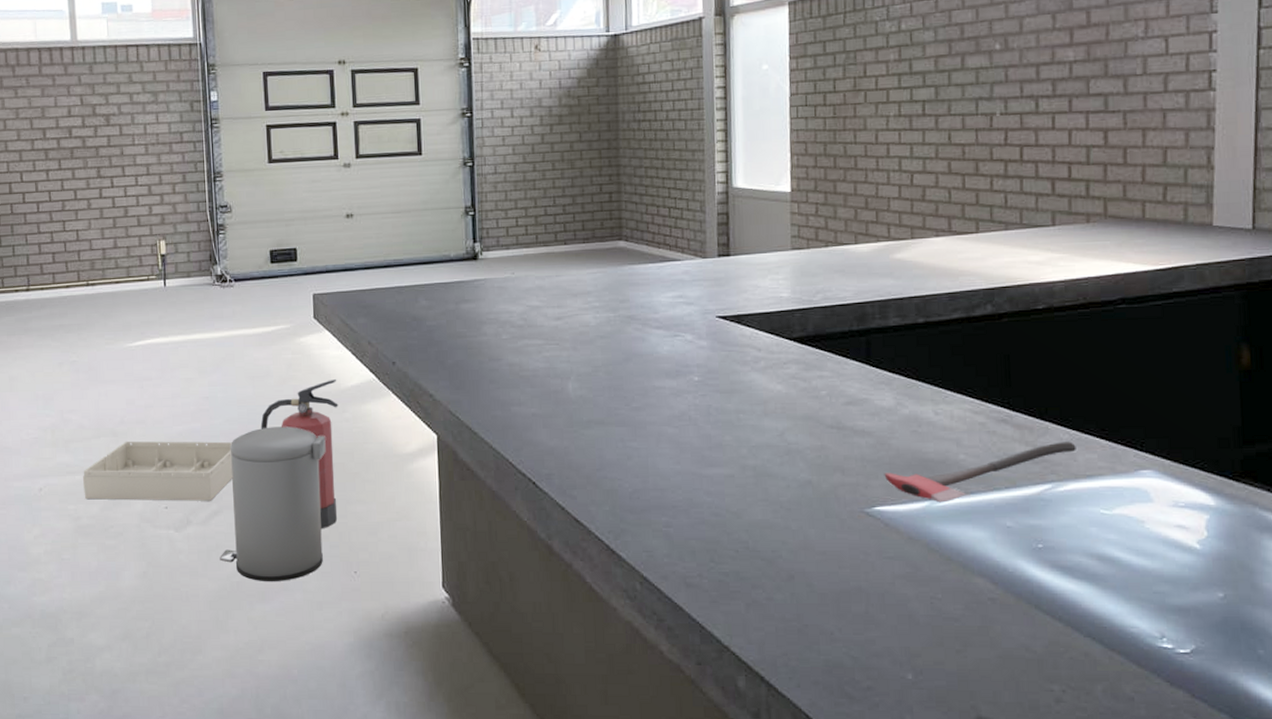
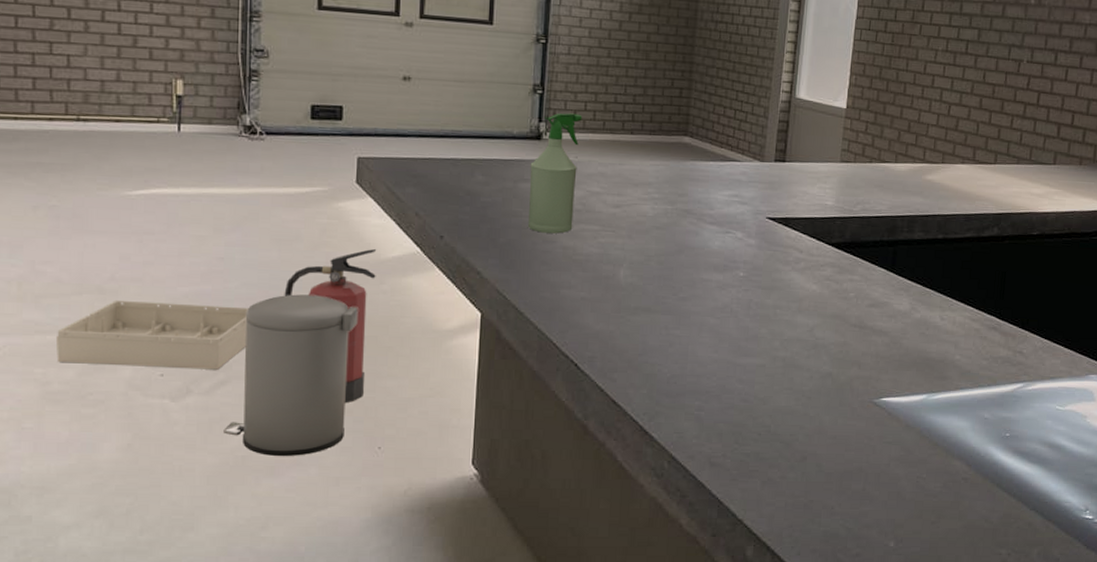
spray bottle: none [469,230,517,352] -> present [527,113,583,234]
claw hammer: present [884,442,1076,503] -> none [893,348,1046,396]

